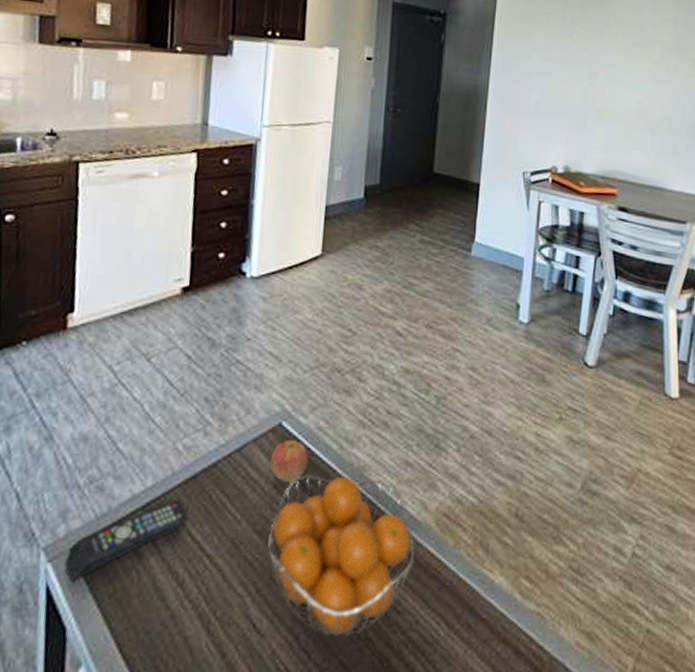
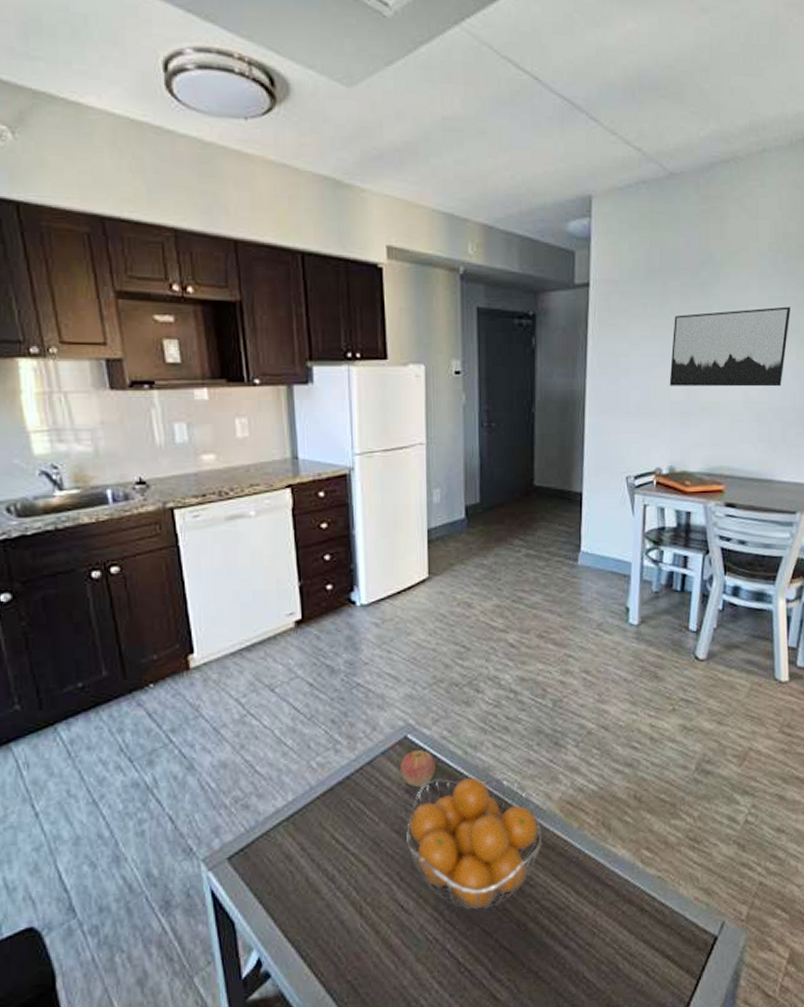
remote control: present [65,500,187,583] -> none [224,810,329,886]
wall art: none [567,26,681,100] -> present [669,306,791,387]

